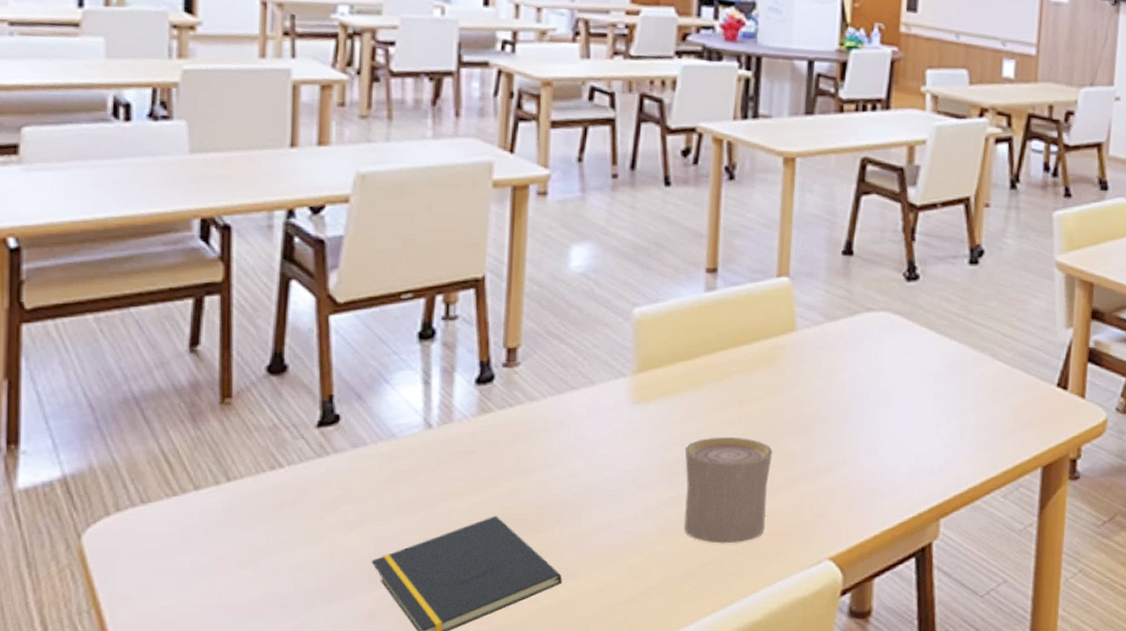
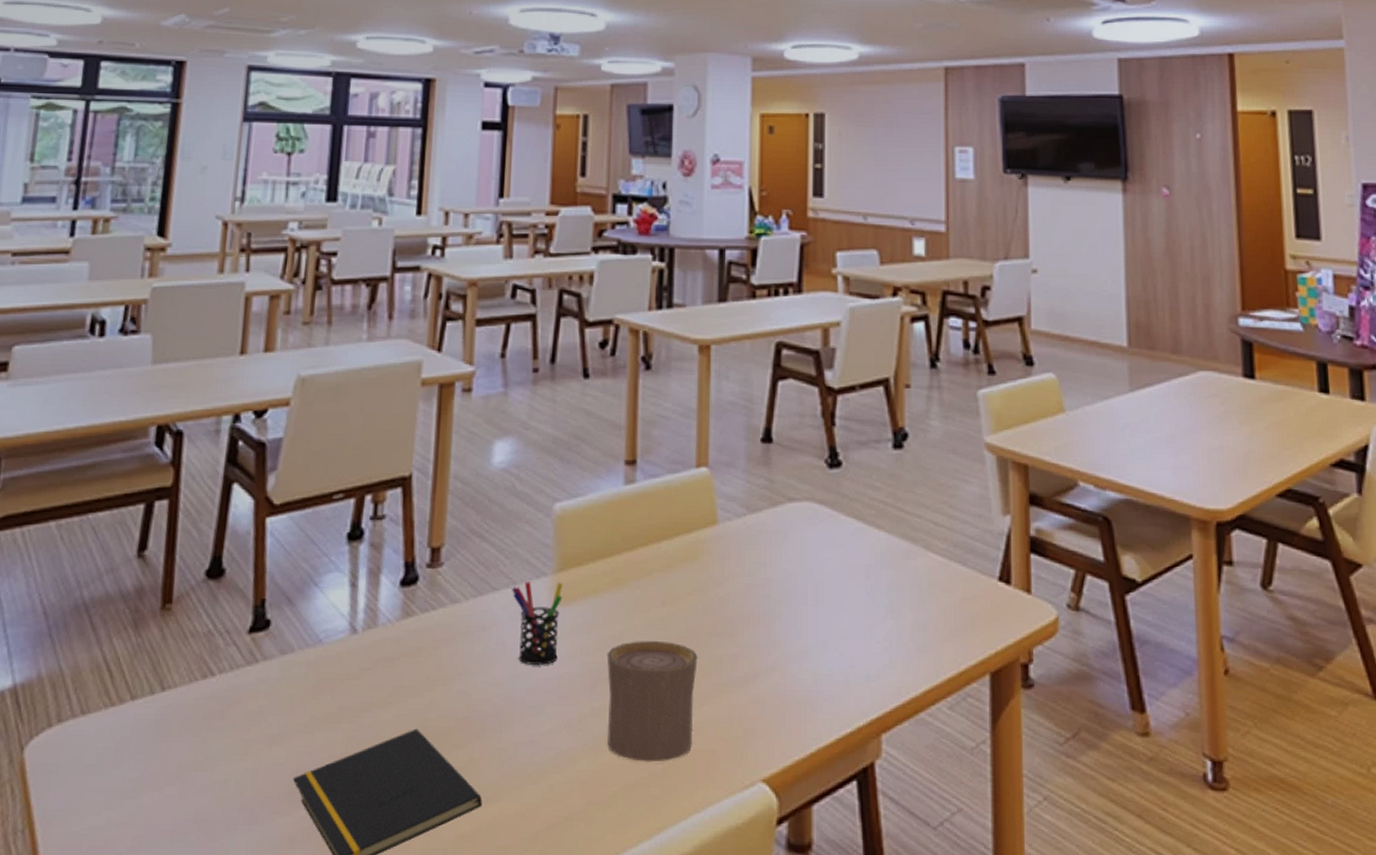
pen holder: none [590,382,642,459] -> present [512,582,563,665]

